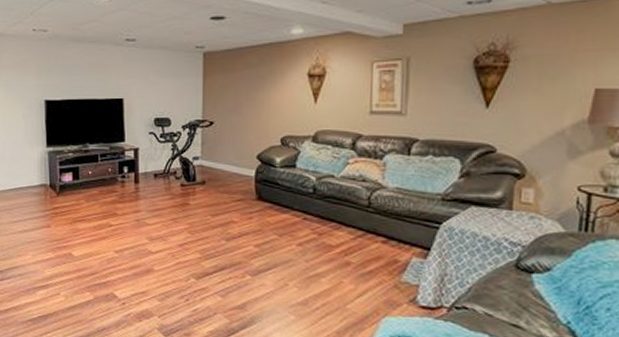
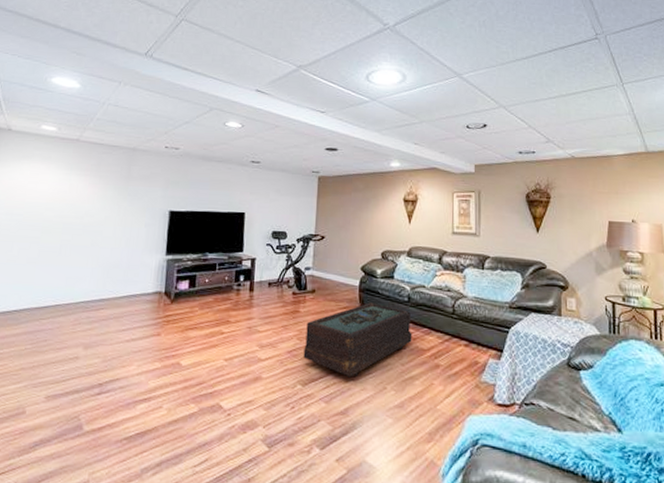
coffee table: none [196,194,318,273] -> present [303,302,412,378]

